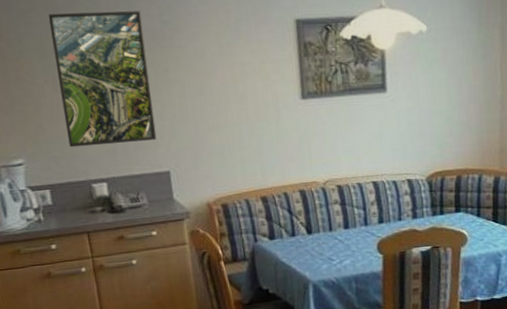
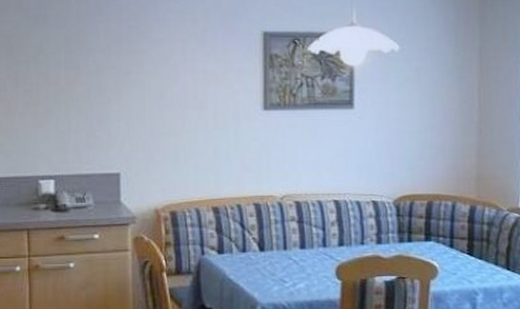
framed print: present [48,10,157,148] -> none [19,13,111,142]

